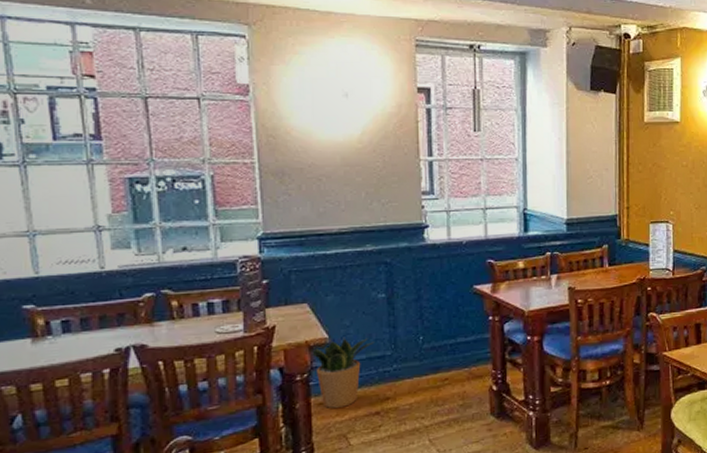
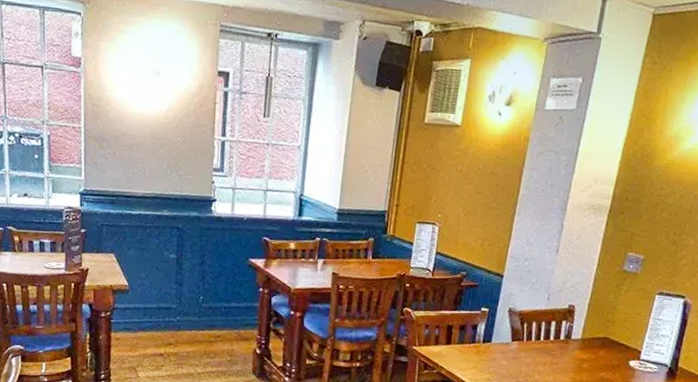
potted plant: present [312,336,374,409] -> none [114,286,163,345]

